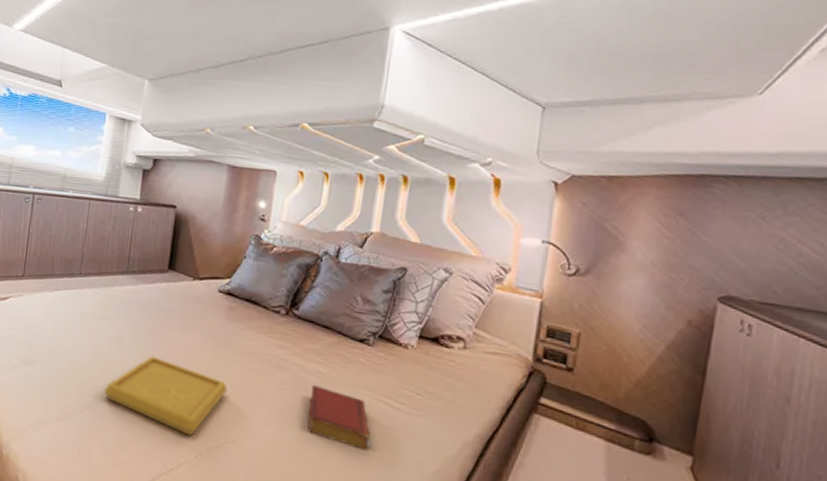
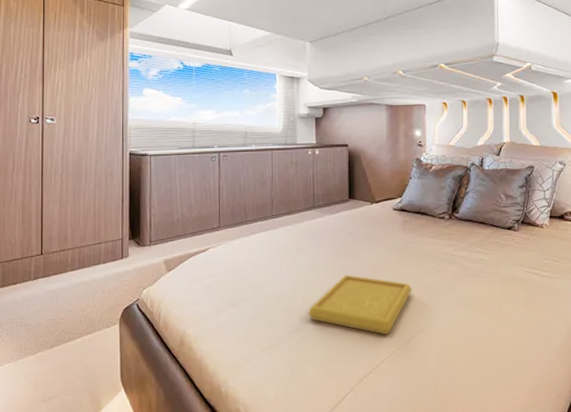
book: present [306,384,372,451] -> none [477,270,529,314]

